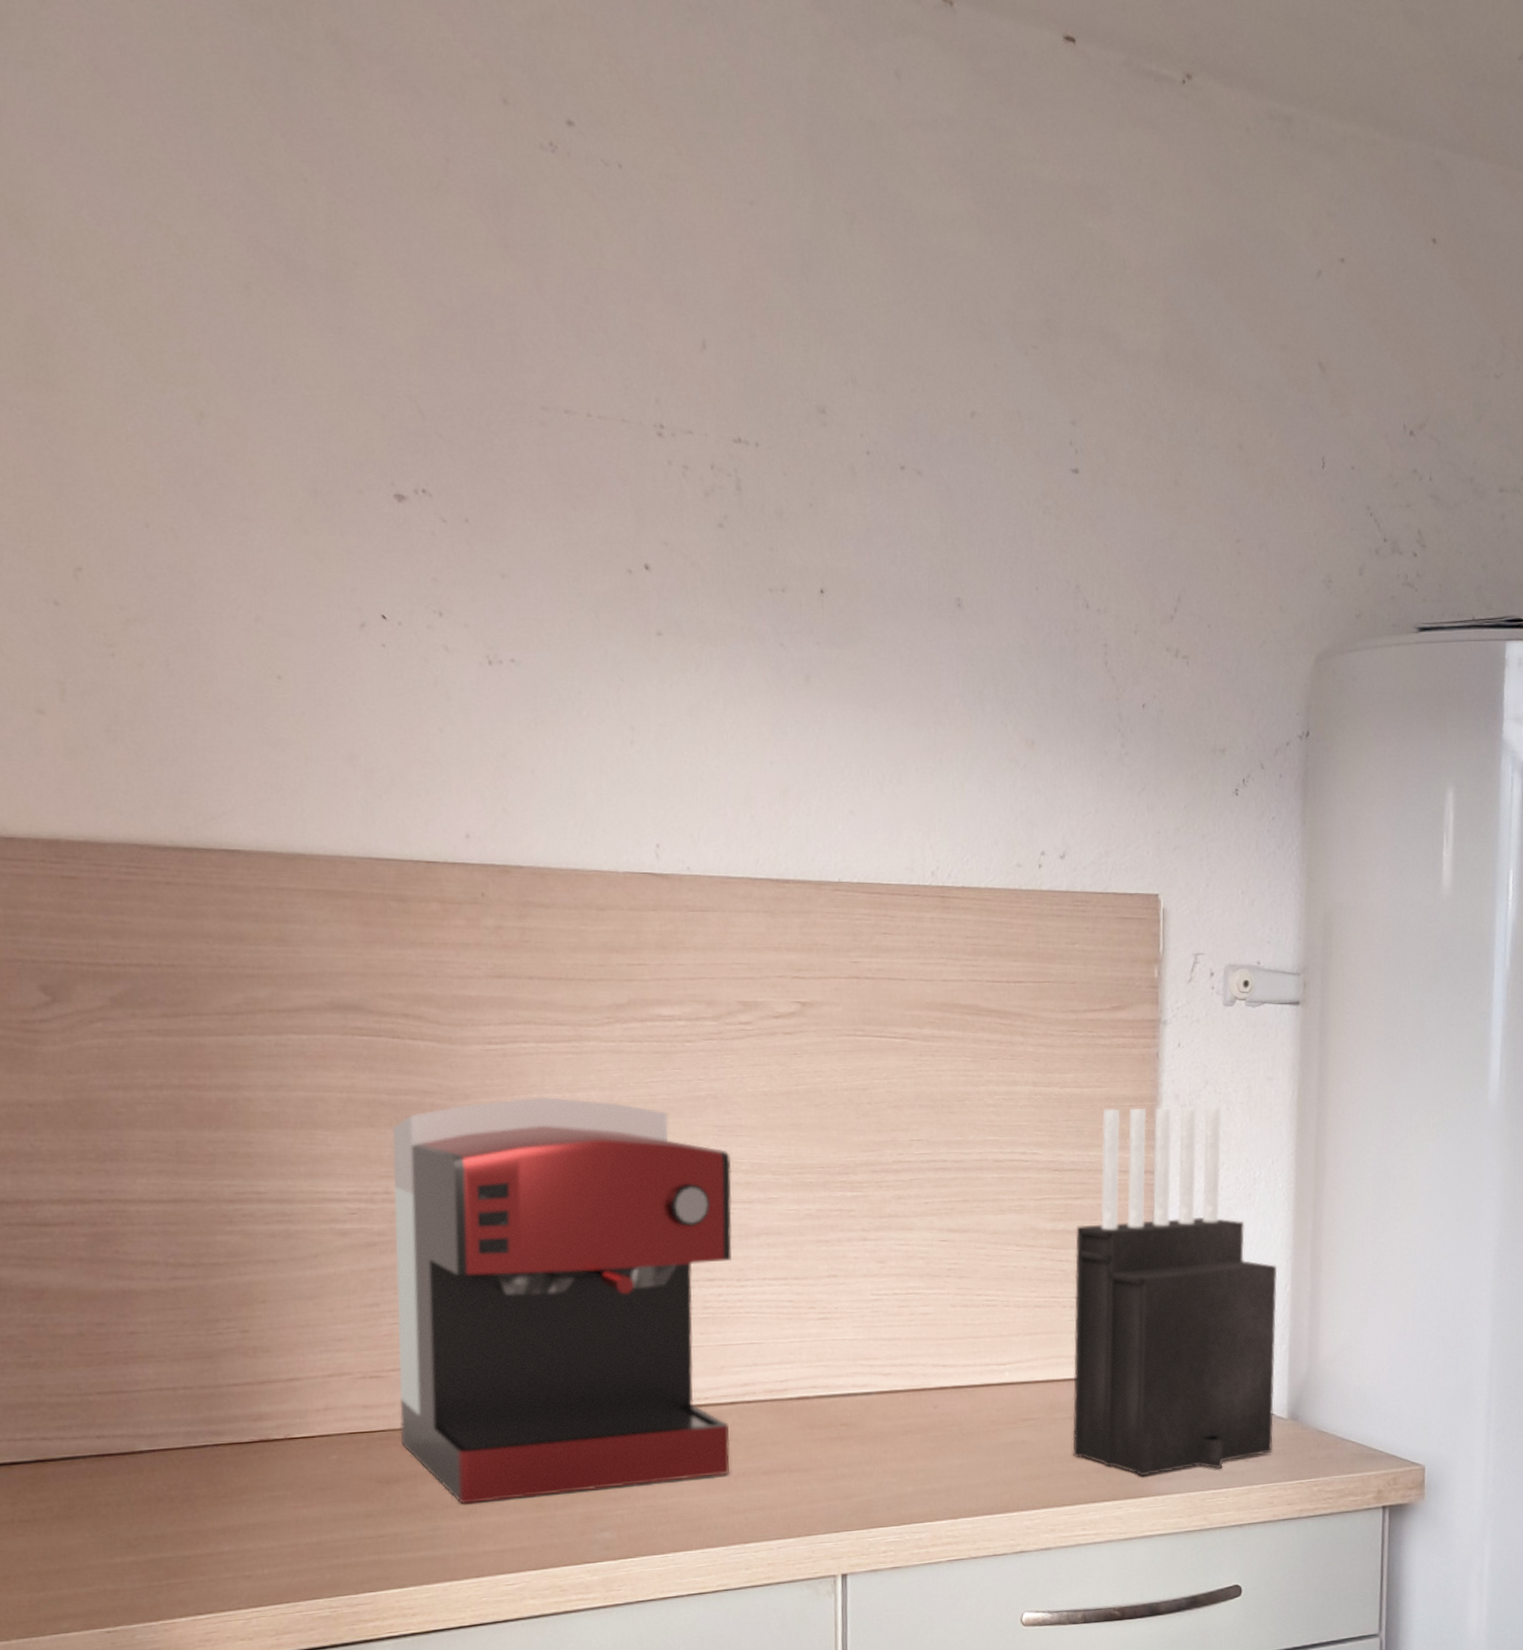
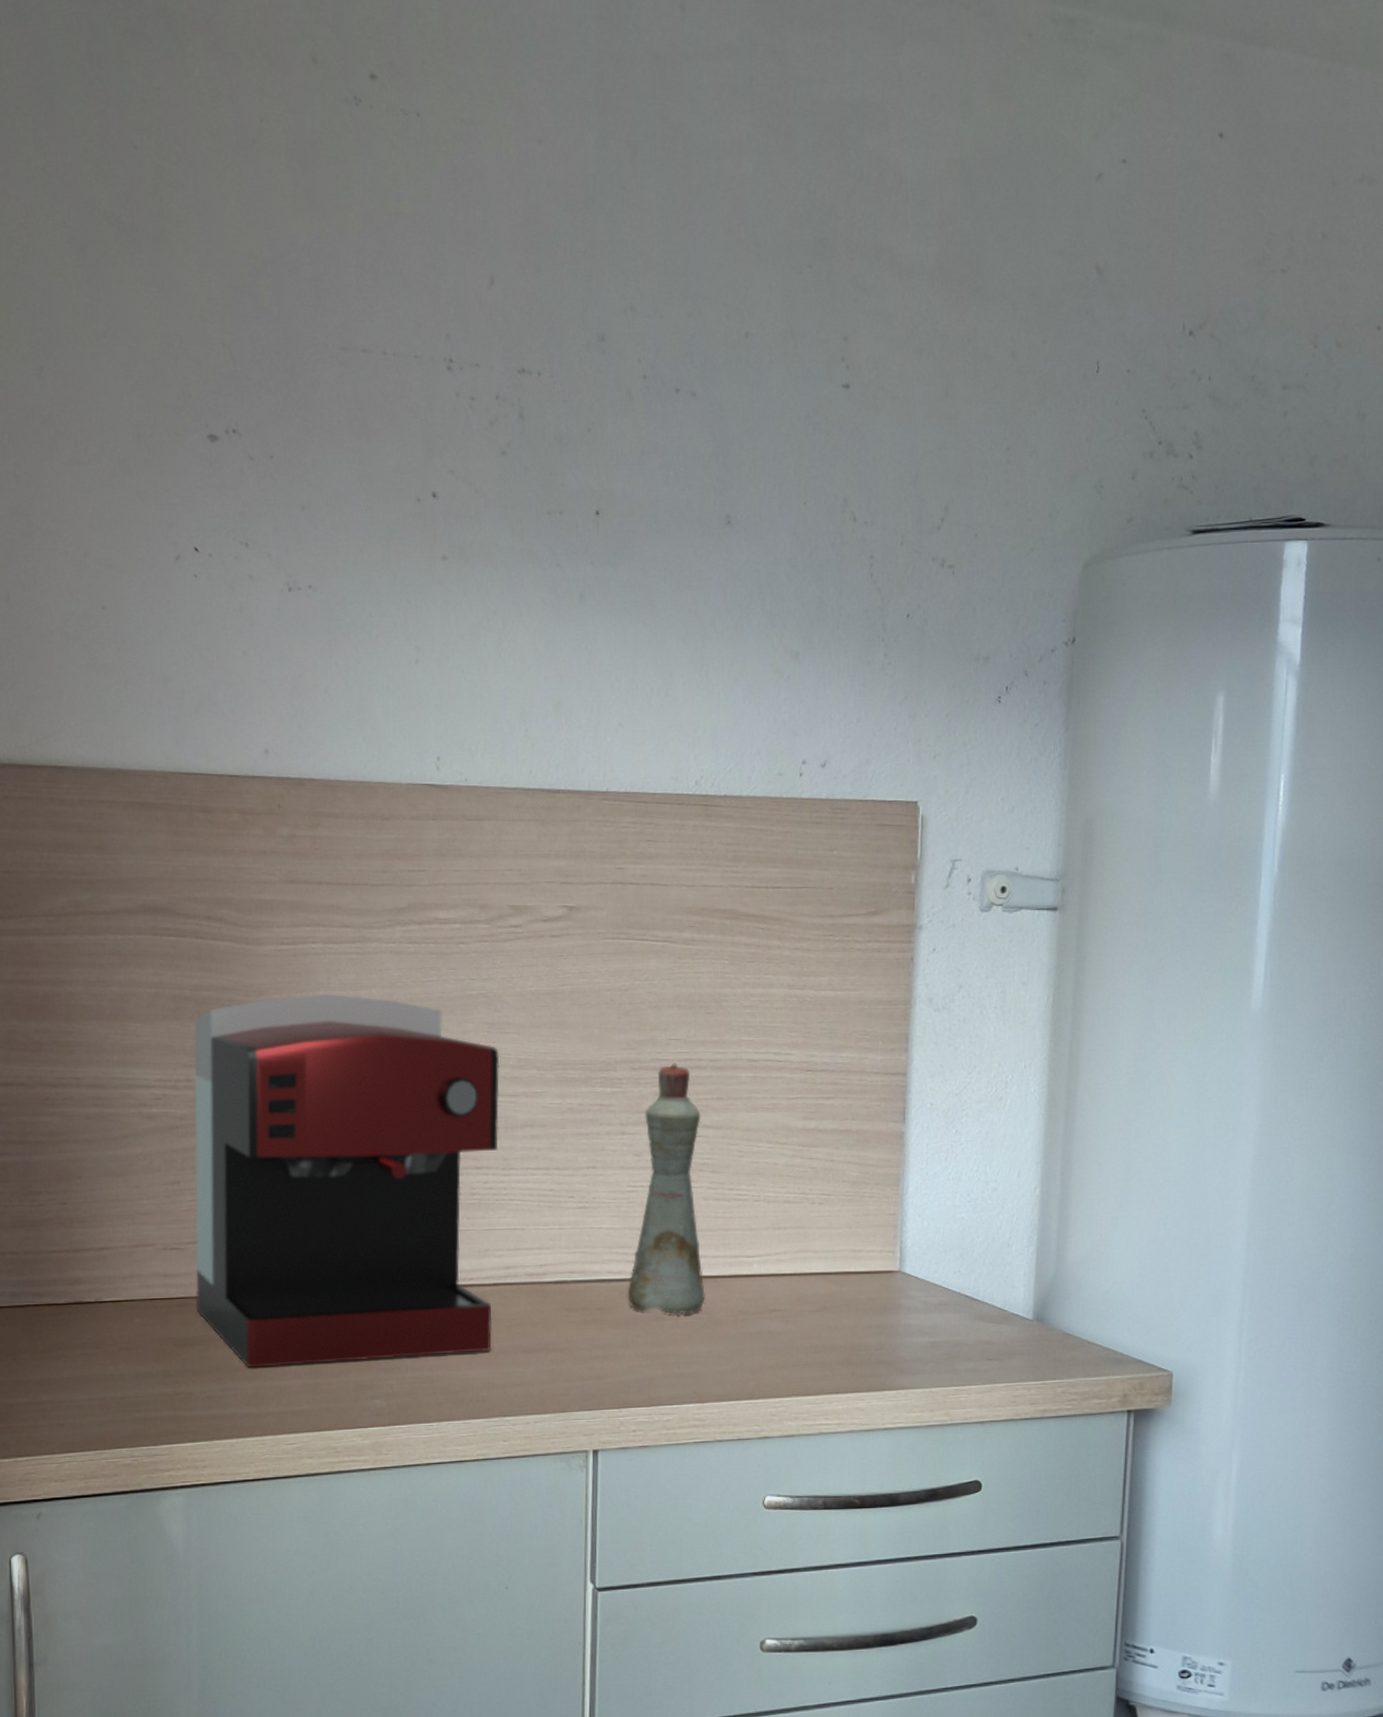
bottle: none [874,1165,955,1428] -> present [627,1063,705,1315]
knife block: present [1072,1107,1277,1477] -> none [818,1010,1027,1370]

